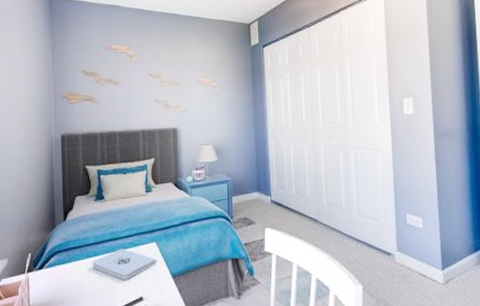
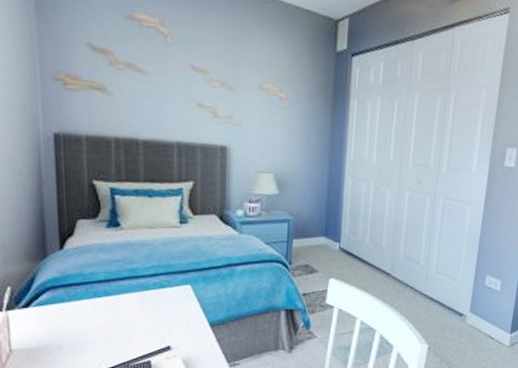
notepad: present [92,248,156,279] -> none [102,289,190,325]

